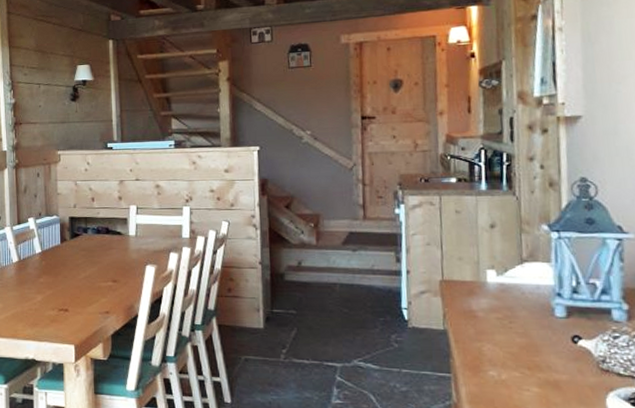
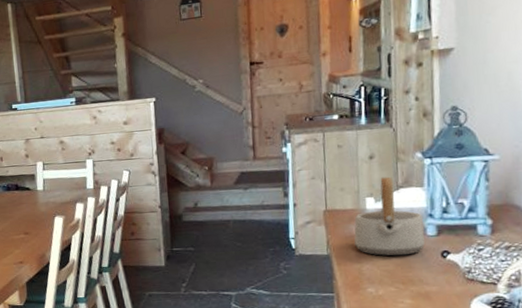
teapot: none [473,248,553,337] -> present [354,176,425,256]

